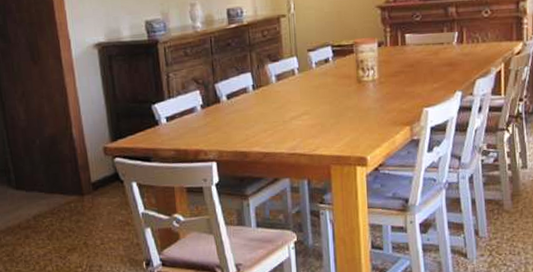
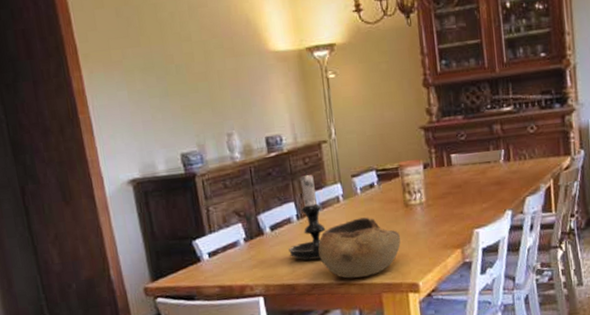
candle holder: none [243,43,280,129] -> present [288,170,326,260]
bowl: none [271,91,351,149] -> present [318,217,401,279]

